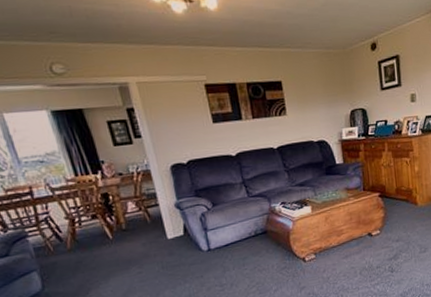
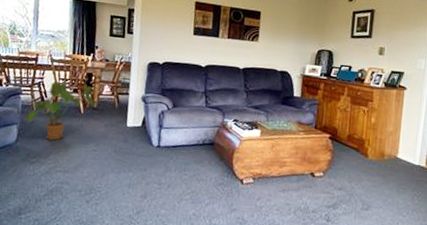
house plant: none [43,207,122,277] -> present [25,81,94,141]

